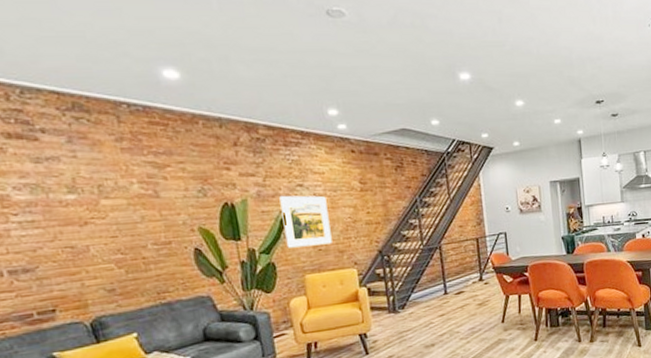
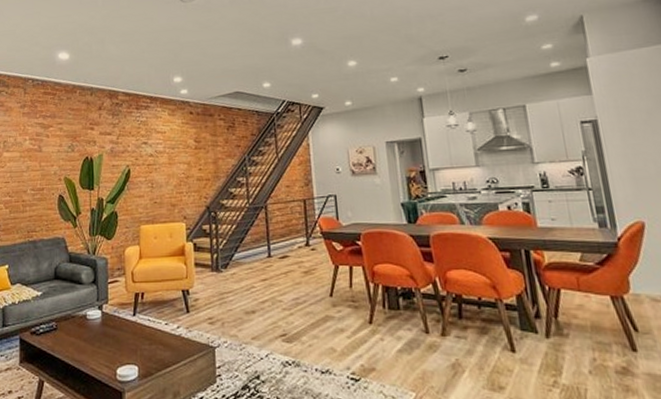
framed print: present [279,195,332,248] -> none [127,151,166,199]

